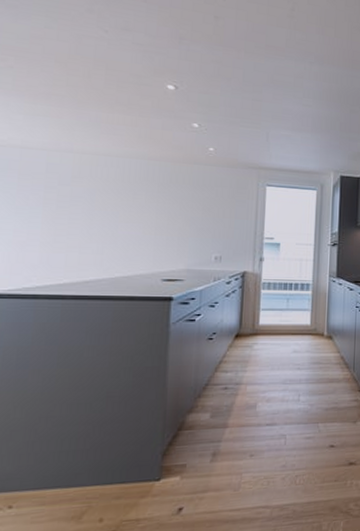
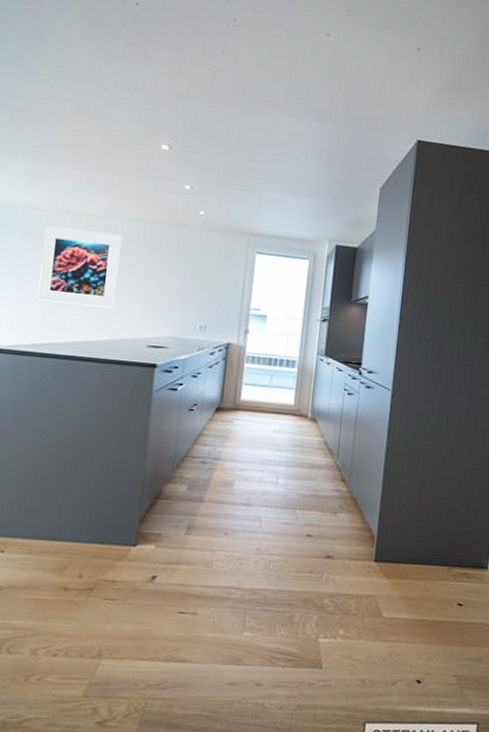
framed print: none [40,165,130,245] -> present [37,225,122,308]

